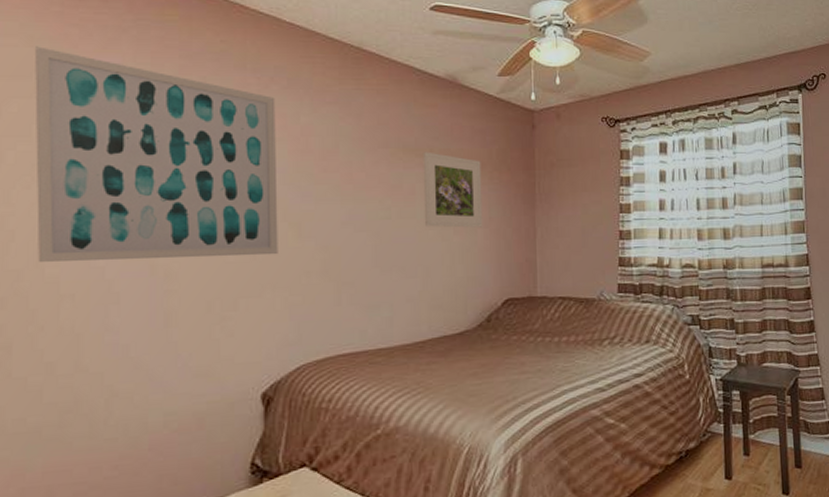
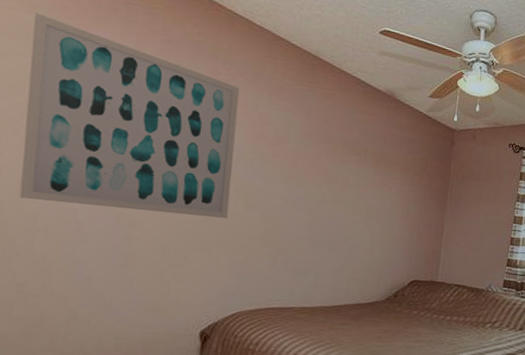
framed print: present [422,151,483,228] -> none [352,151,406,220]

